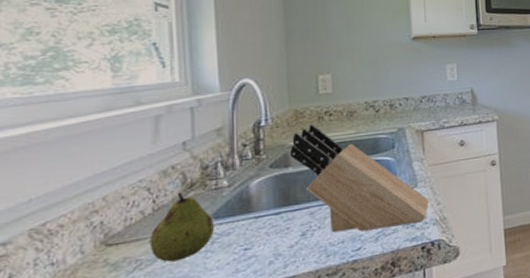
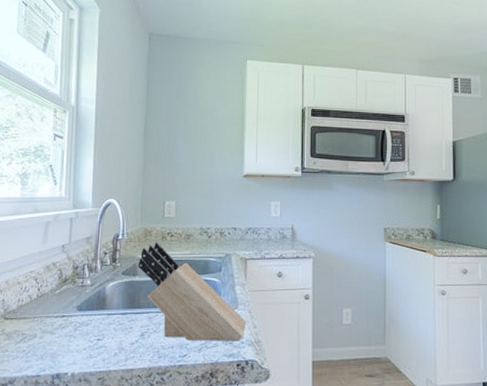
fruit: present [149,193,214,262] -> none [32,286,78,340]

